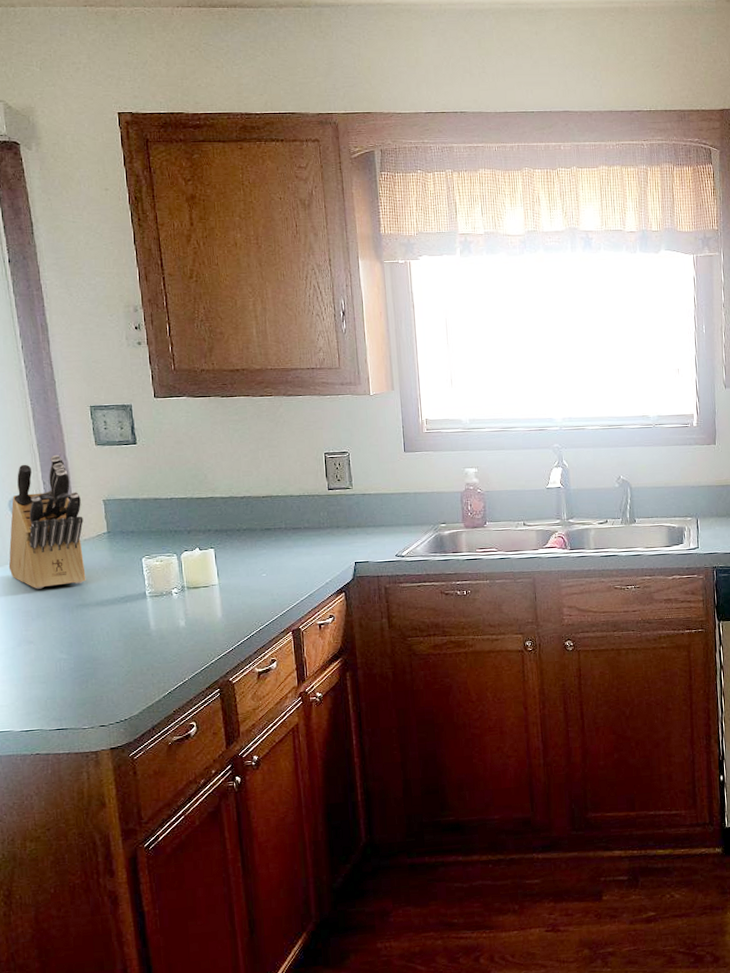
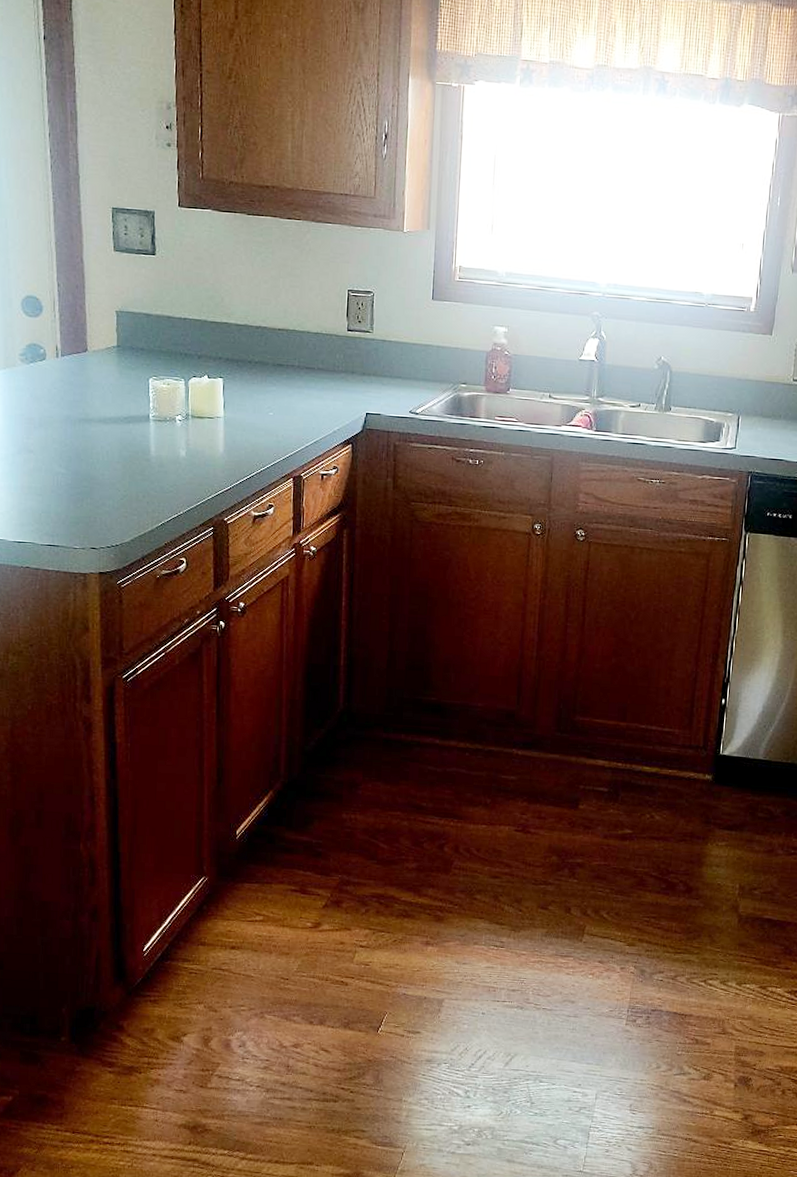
knife block: present [8,454,86,589] -> none [16,256,94,397]

